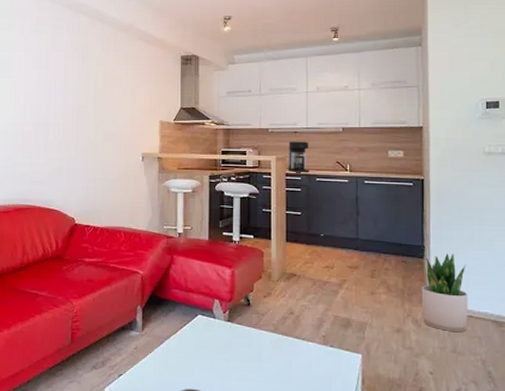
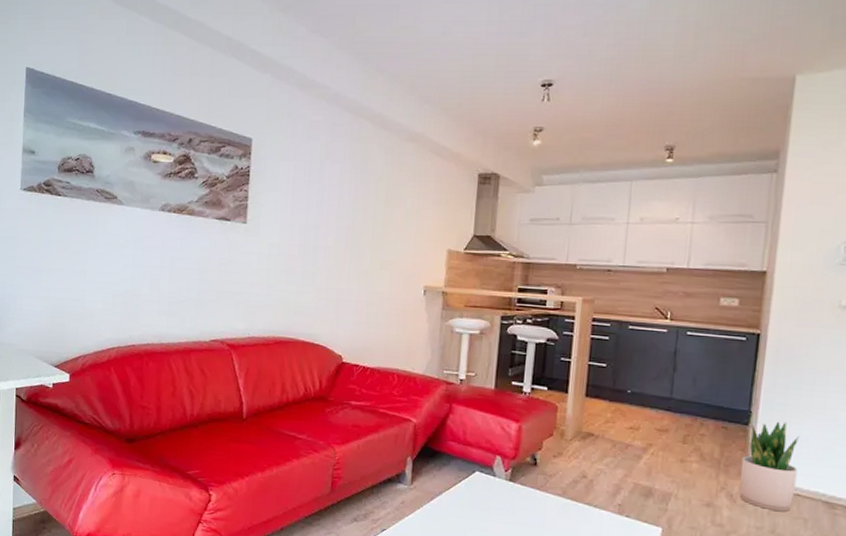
coffee maker: present [287,141,309,173] -> none [595,281,625,320]

